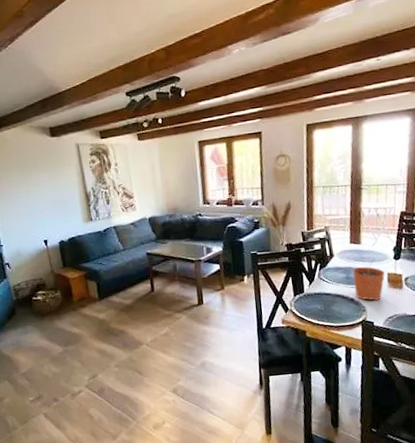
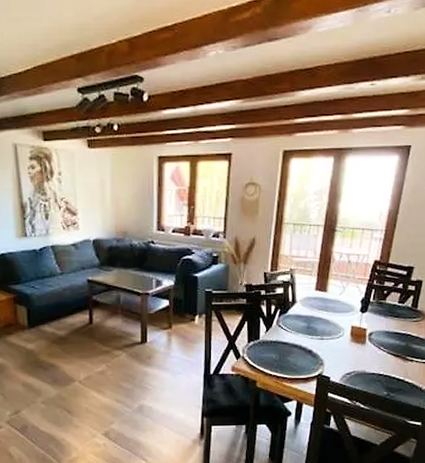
plant pot: present [352,258,386,301] -> none [314,308,349,355]

